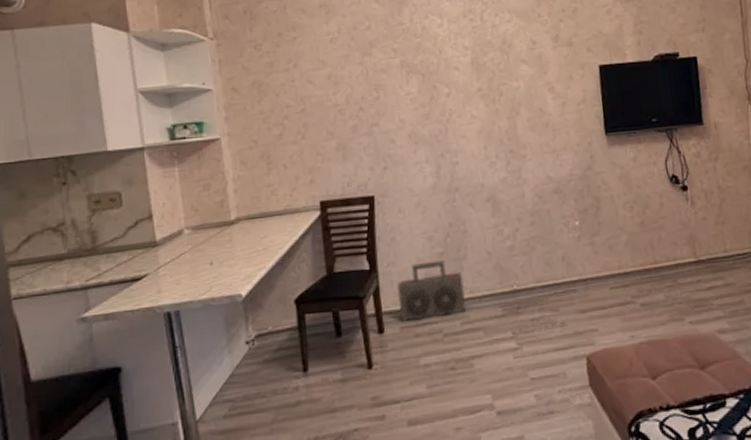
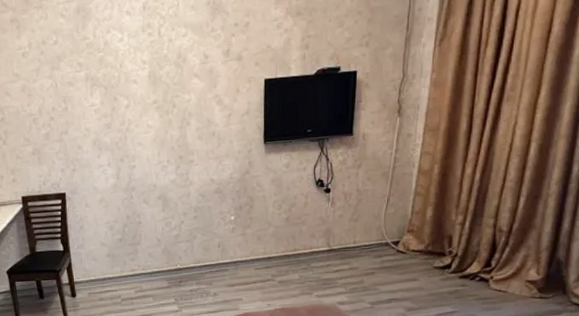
speaker: present [397,260,467,322] -> none [85,244,140,289]

